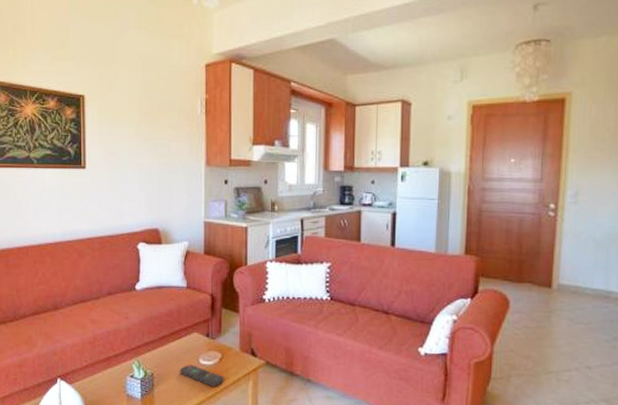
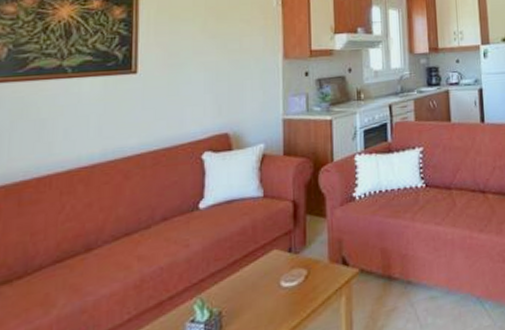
remote control: present [179,364,224,387] -> none [255,290,311,314]

